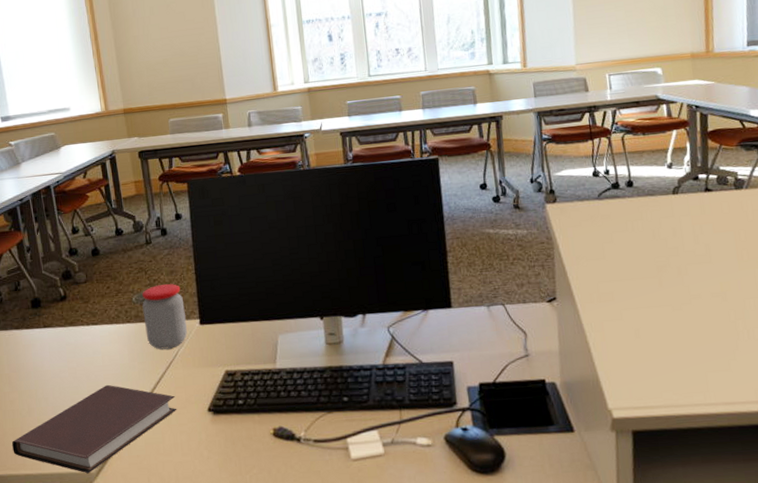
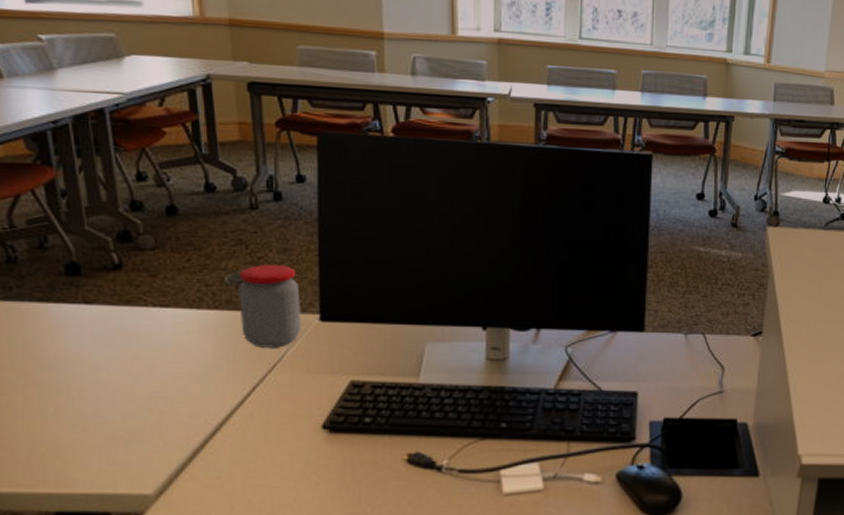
notebook: present [12,384,177,474] -> none [26,385,279,496]

